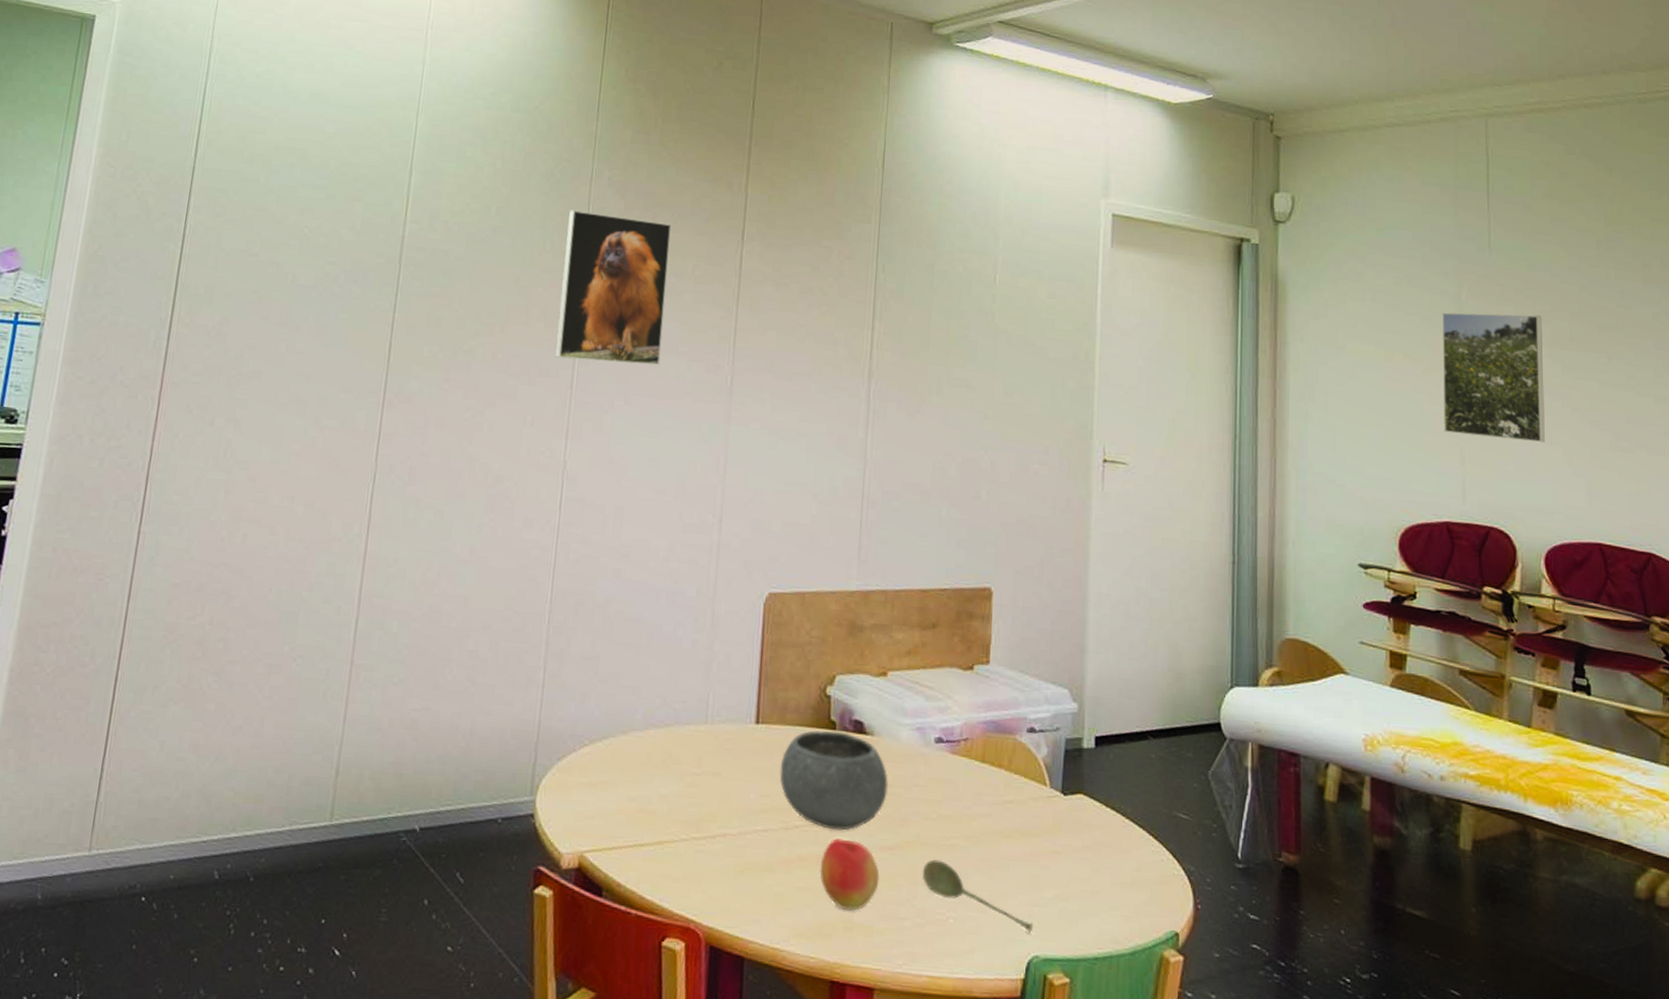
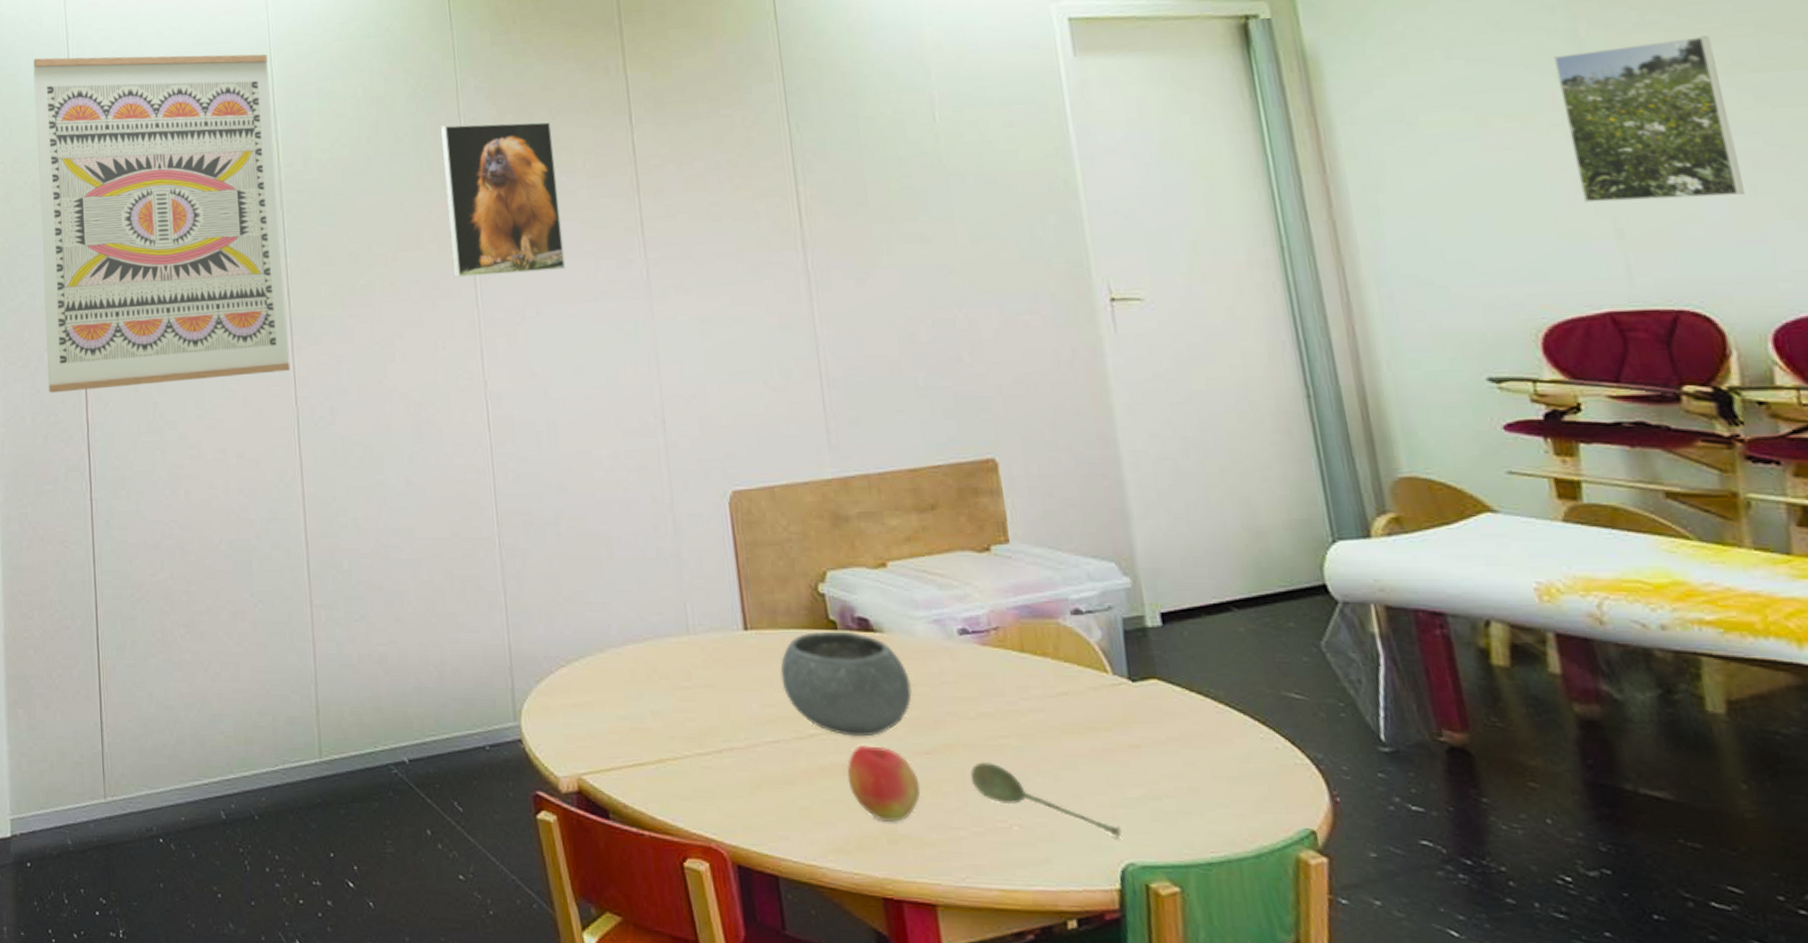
wall art: none [115,65,415,426] -> present [33,54,291,393]

